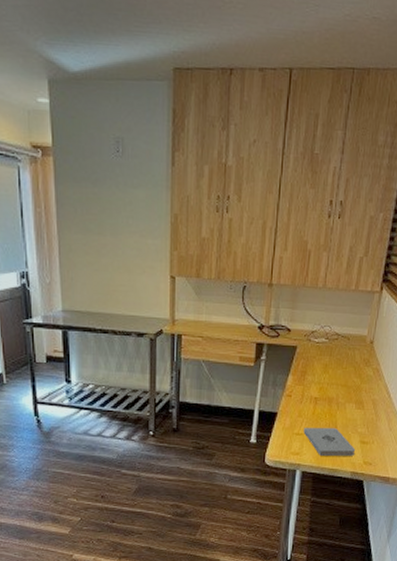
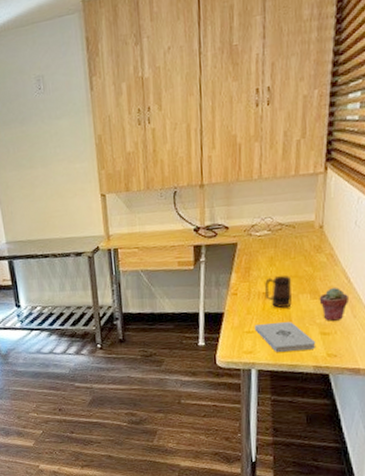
mug: none [316,382,342,415] -> present [264,275,292,309]
potted succulent: none [362,400,387,431] -> present [319,286,348,321]

